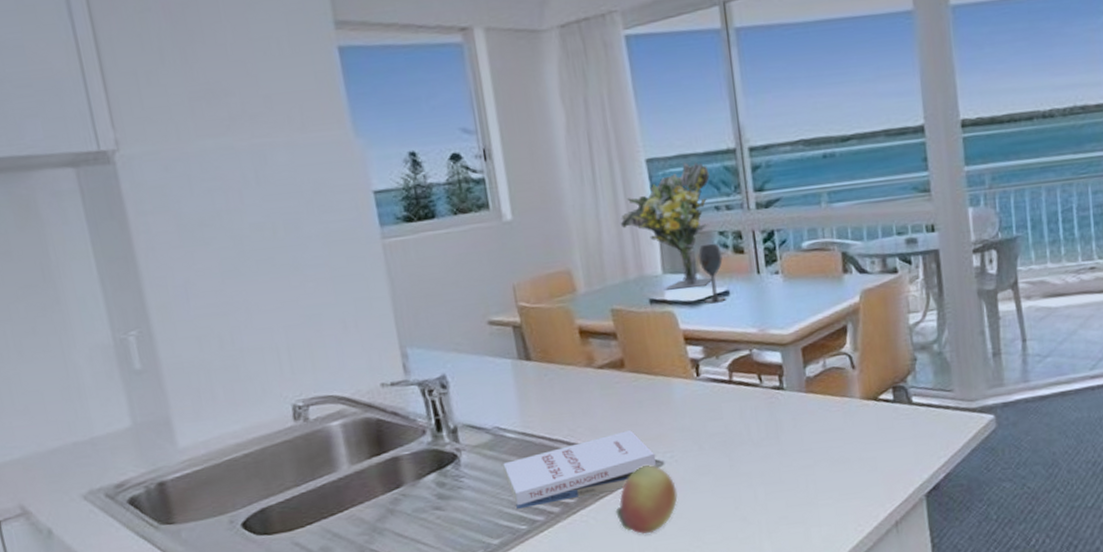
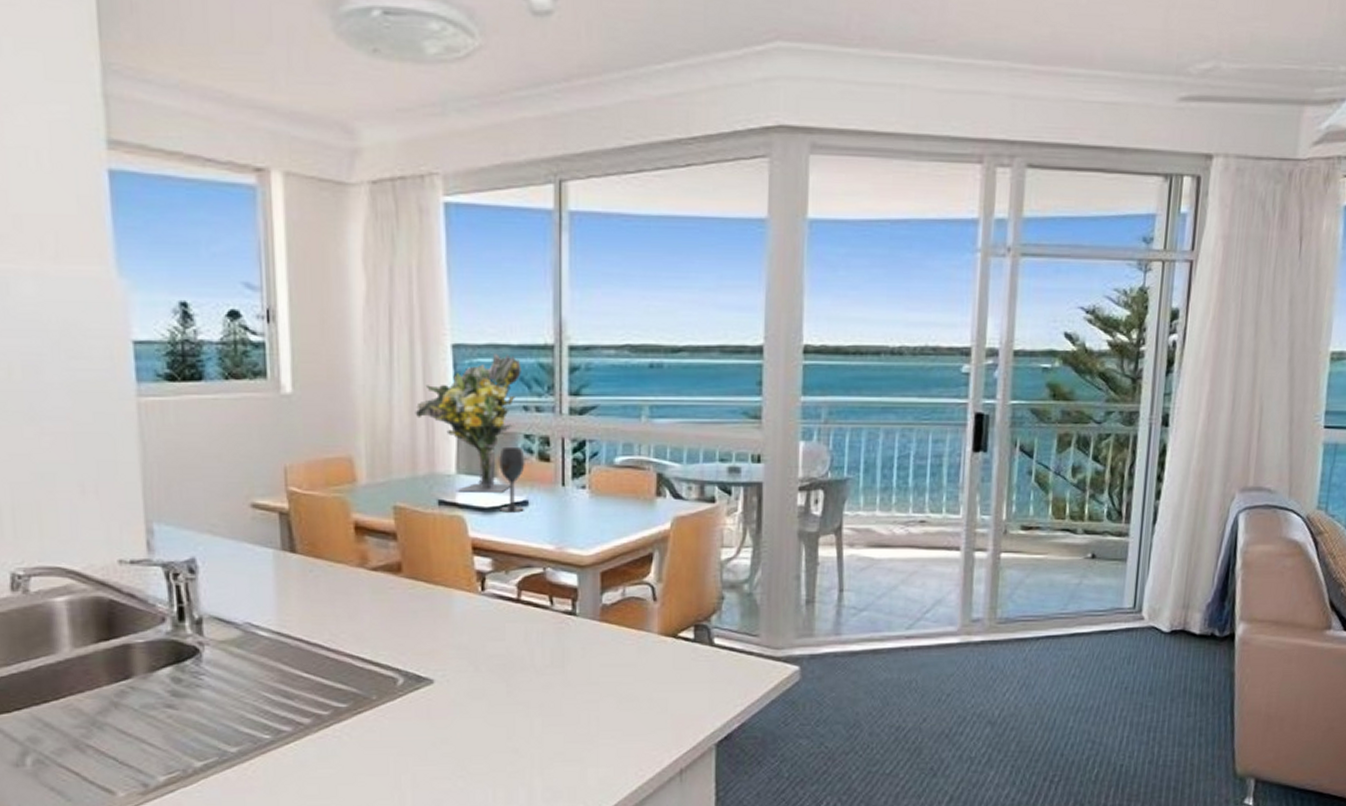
books: present [503,430,657,509] -> none [251,642,426,715]
fruit: present [615,465,678,535] -> none [373,682,445,758]

